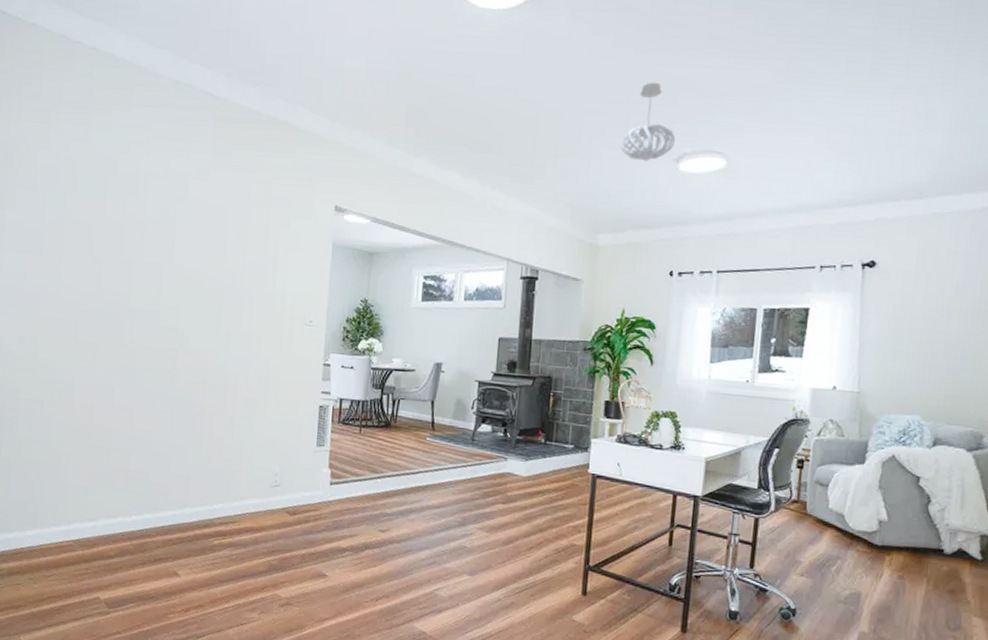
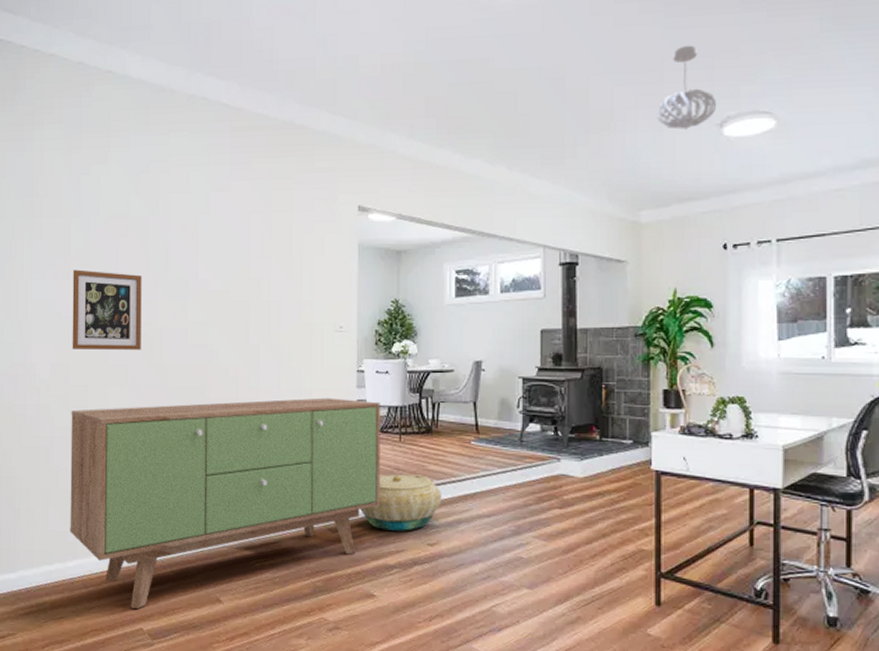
sideboard: none [30,383,344,578] -> present [70,397,381,609]
picture frame: none [41,244,116,329] -> present [72,269,142,350]
basket: none [318,464,396,517] -> present [360,474,442,531]

